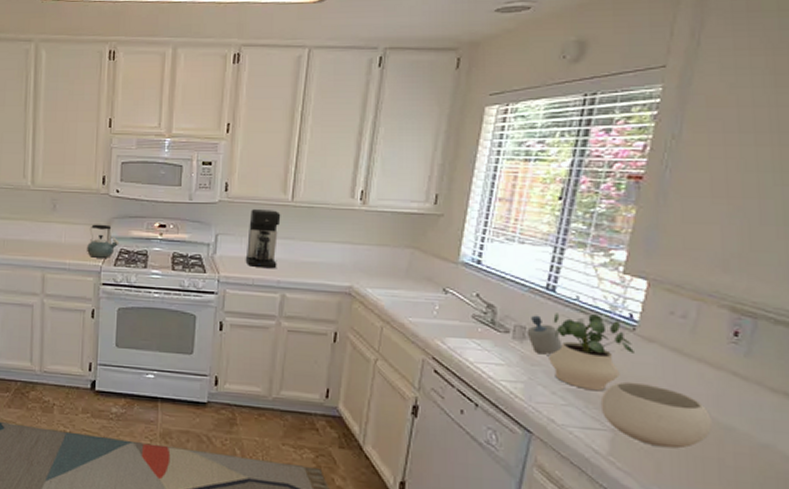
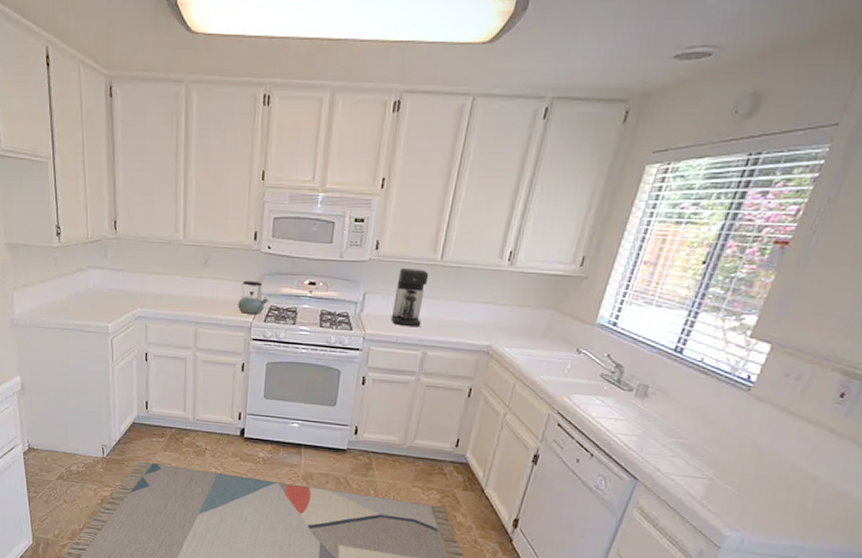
soap dispenser: present [526,315,563,355] -> none [648,375,681,412]
potted plant: present [549,313,634,391] -> none [664,373,745,445]
bowl: present [600,381,712,449] -> none [703,436,802,495]

